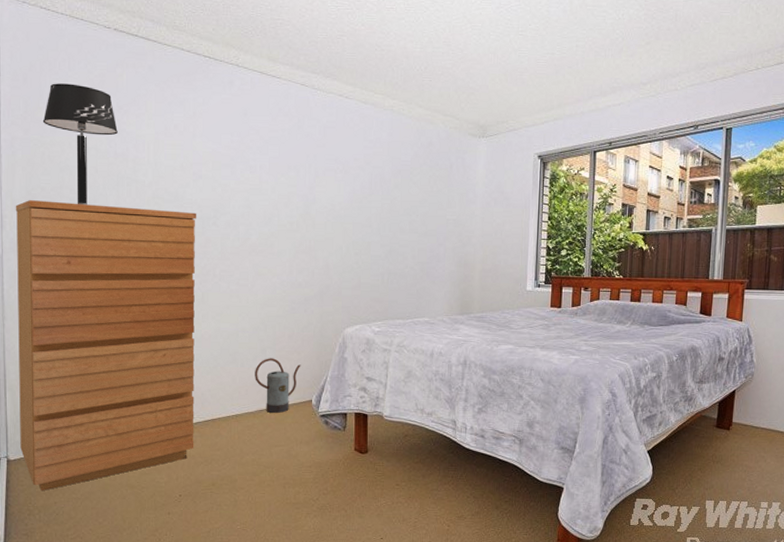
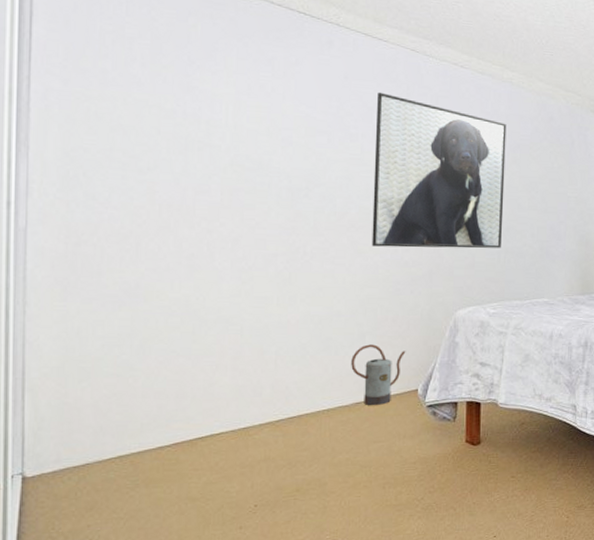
dresser: present [15,200,197,492] -> none [42,163,286,513]
table lamp: present [42,83,118,206] -> none [88,29,188,172]
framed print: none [270,125,388,270] -> present [371,92,507,249]

